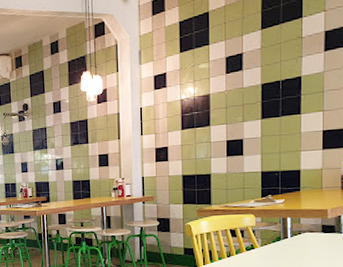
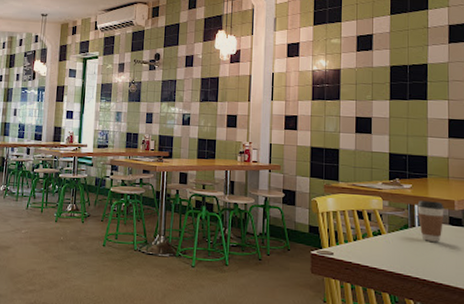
coffee cup: none [290,212,317,250] -> present [417,200,444,242]

